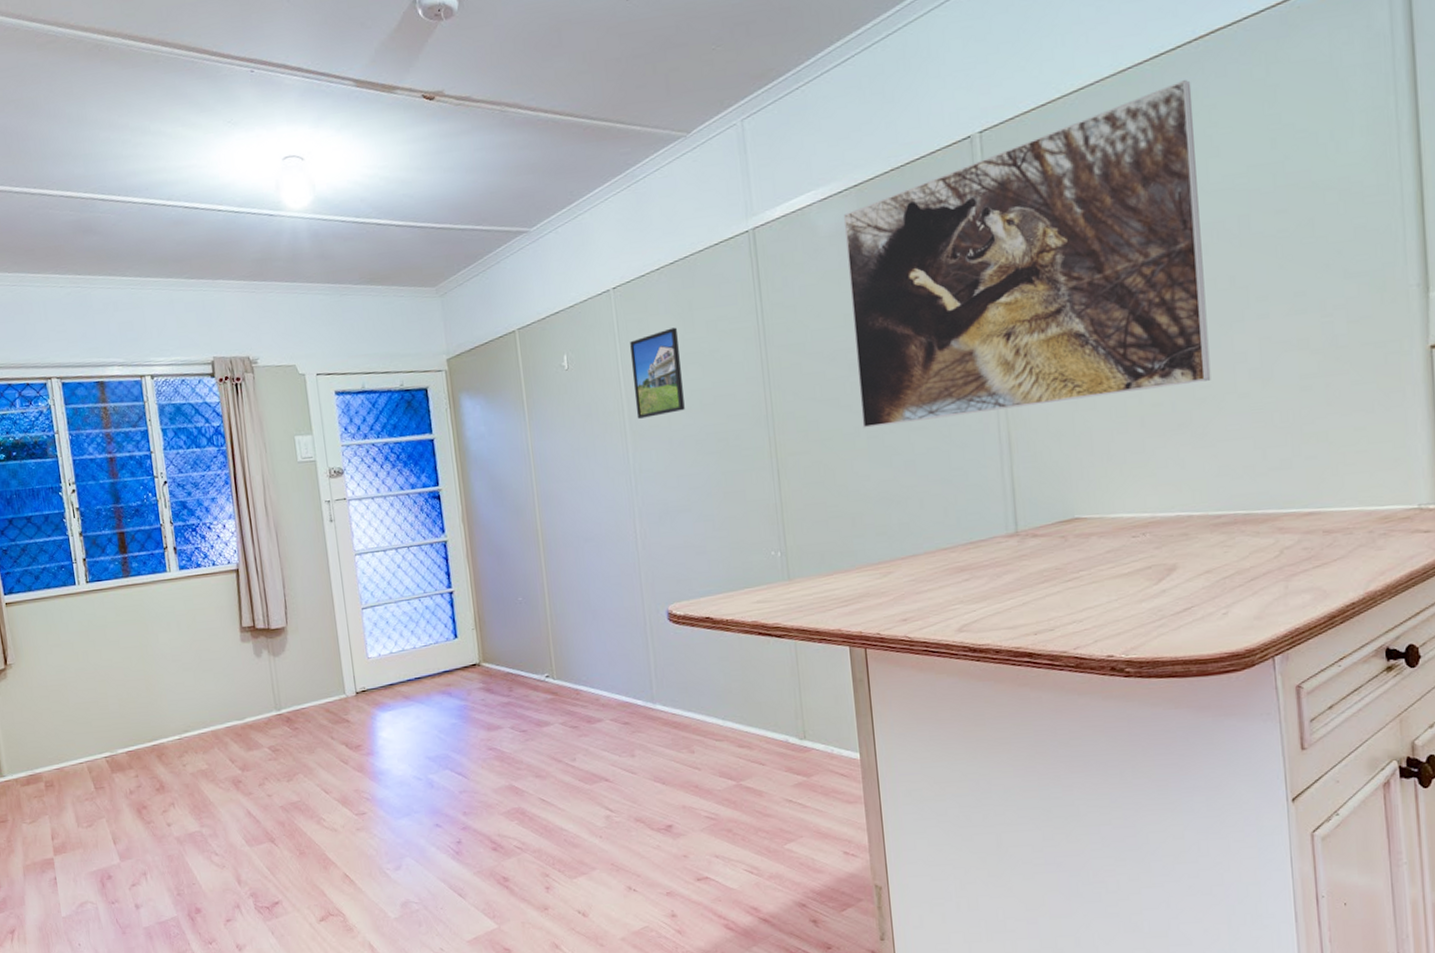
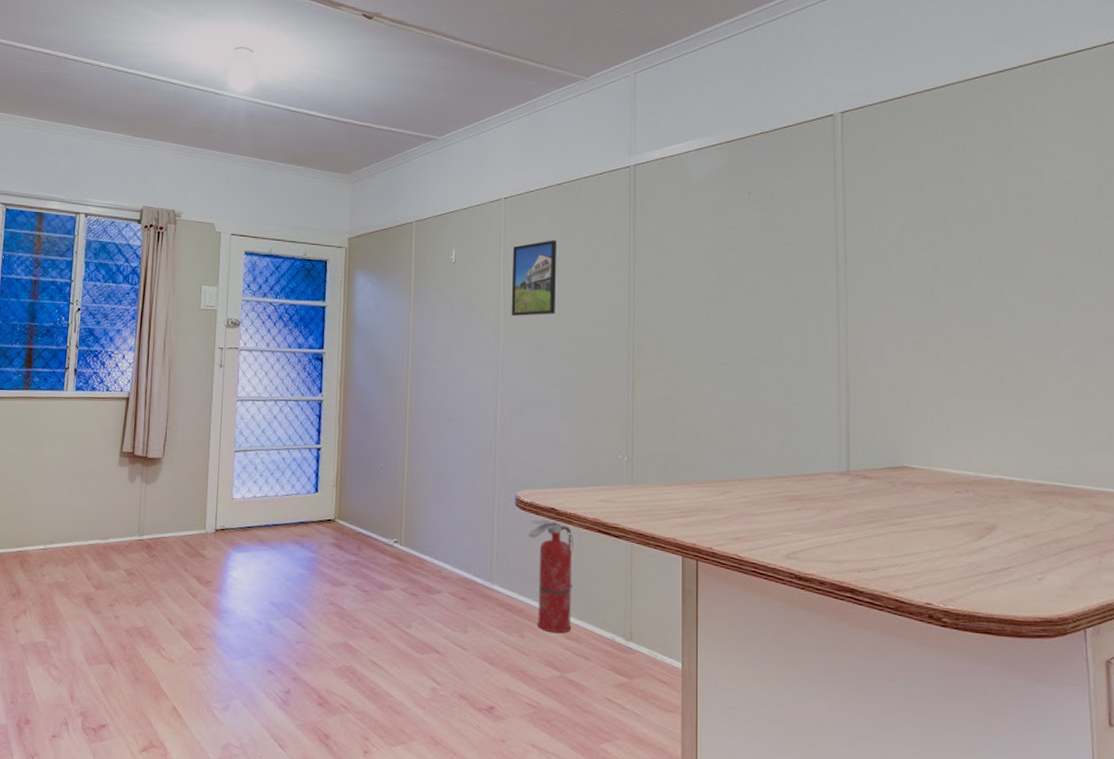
fire extinguisher: none [685,629,743,744] -> present [528,519,573,634]
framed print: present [843,80,1211,428] -> none [714,95,1037,359]

